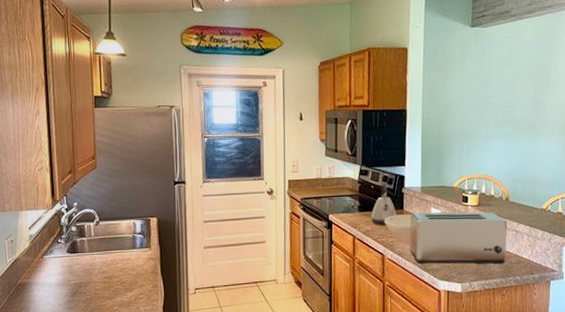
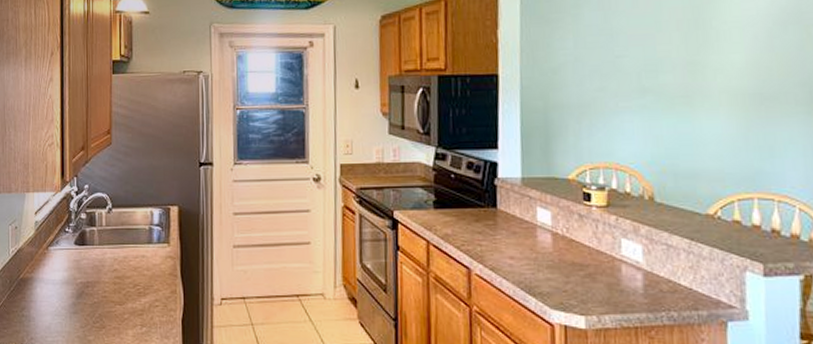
kettle: present [371,183,397,227] -> none [451,172,488,230]
bowl: present [384,214,411,245] -> none [469,215,509,257]
toaster: present [409,212,507,265] -> none [506,213,654,291]

